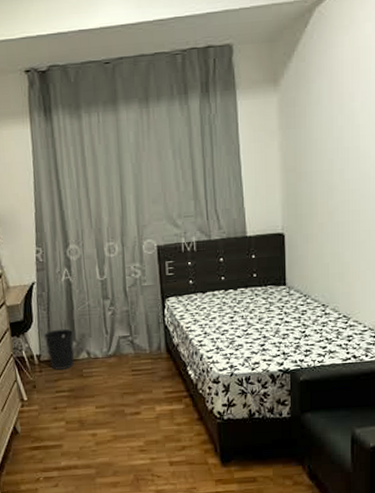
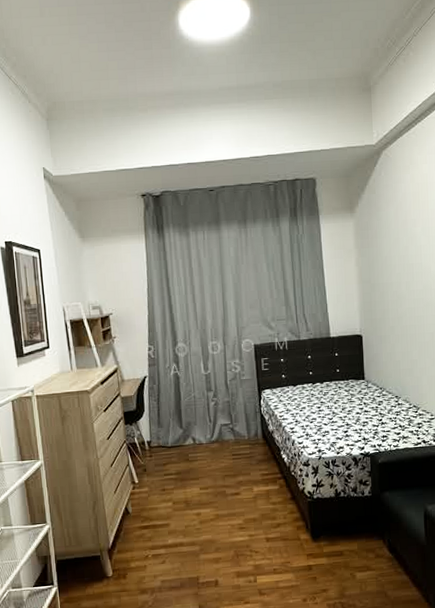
wastebasket: present [43,328,75,370] -> none [154,417,181,455]

